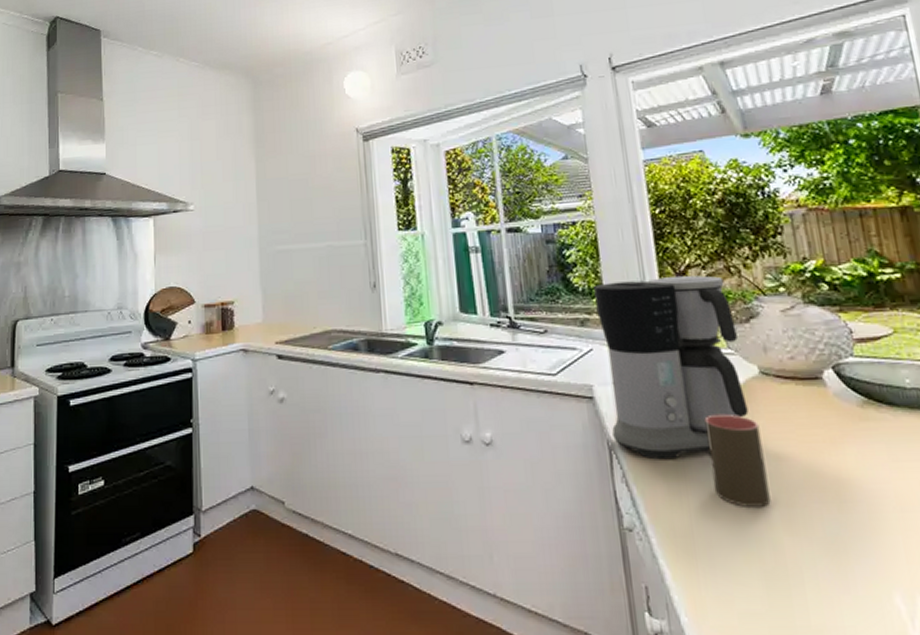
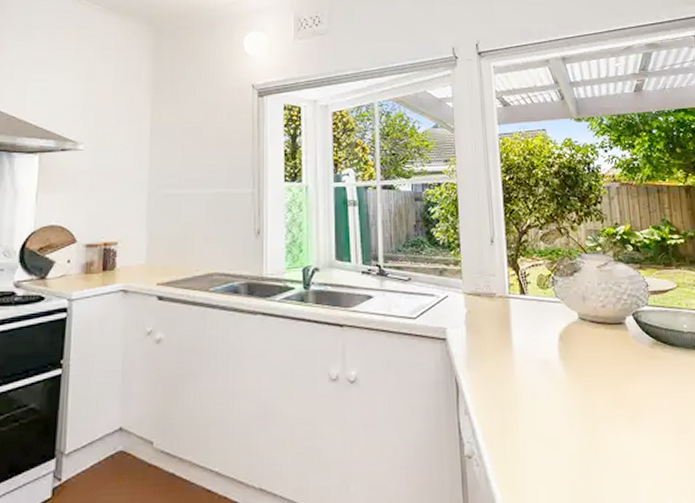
coffee maker: present [594,275,749,460] -> none [452,235,569,394]
cup: present [704,413,771,507] -> none [534,353,582,433]

